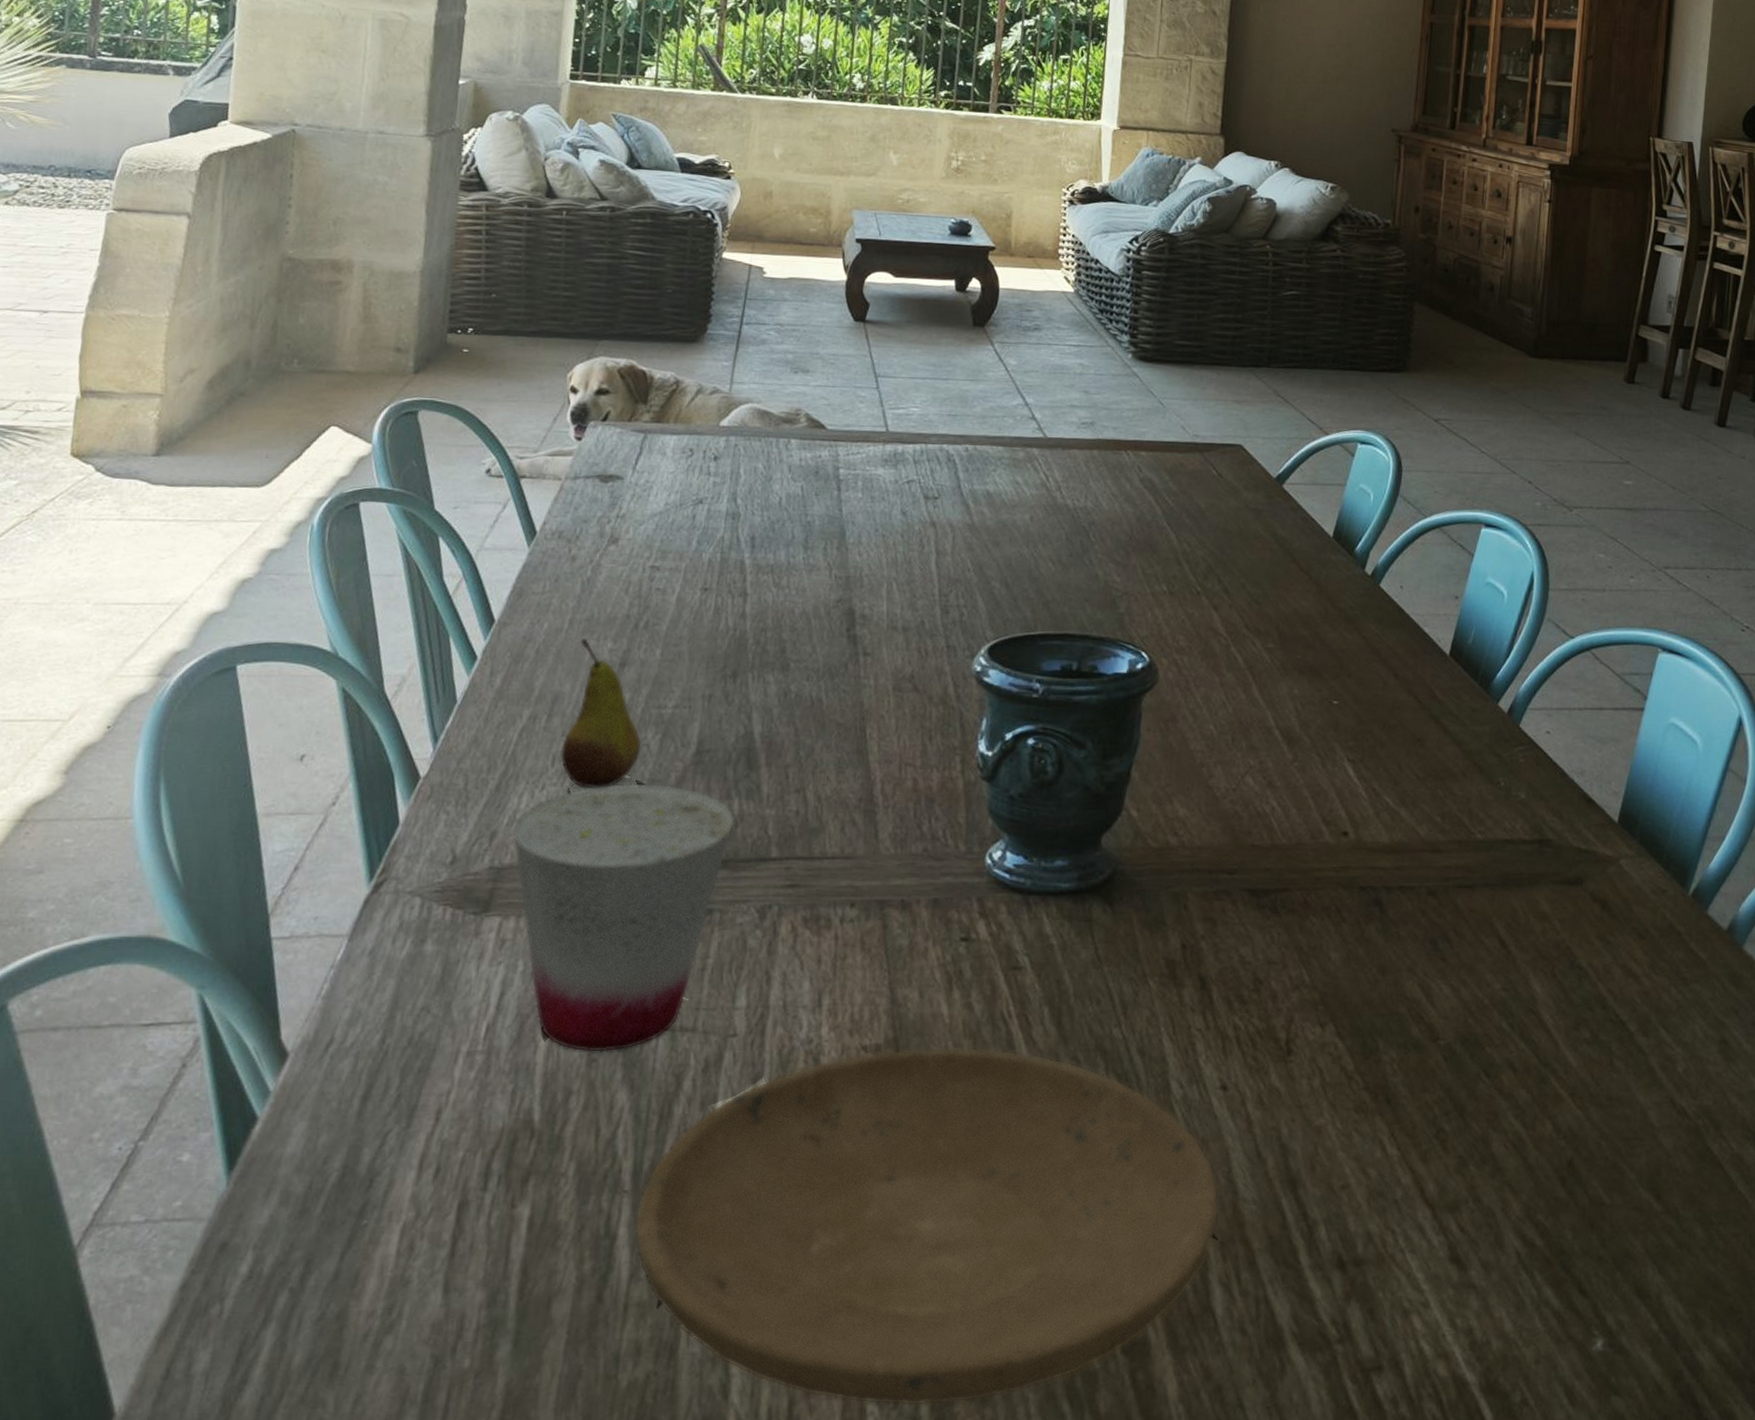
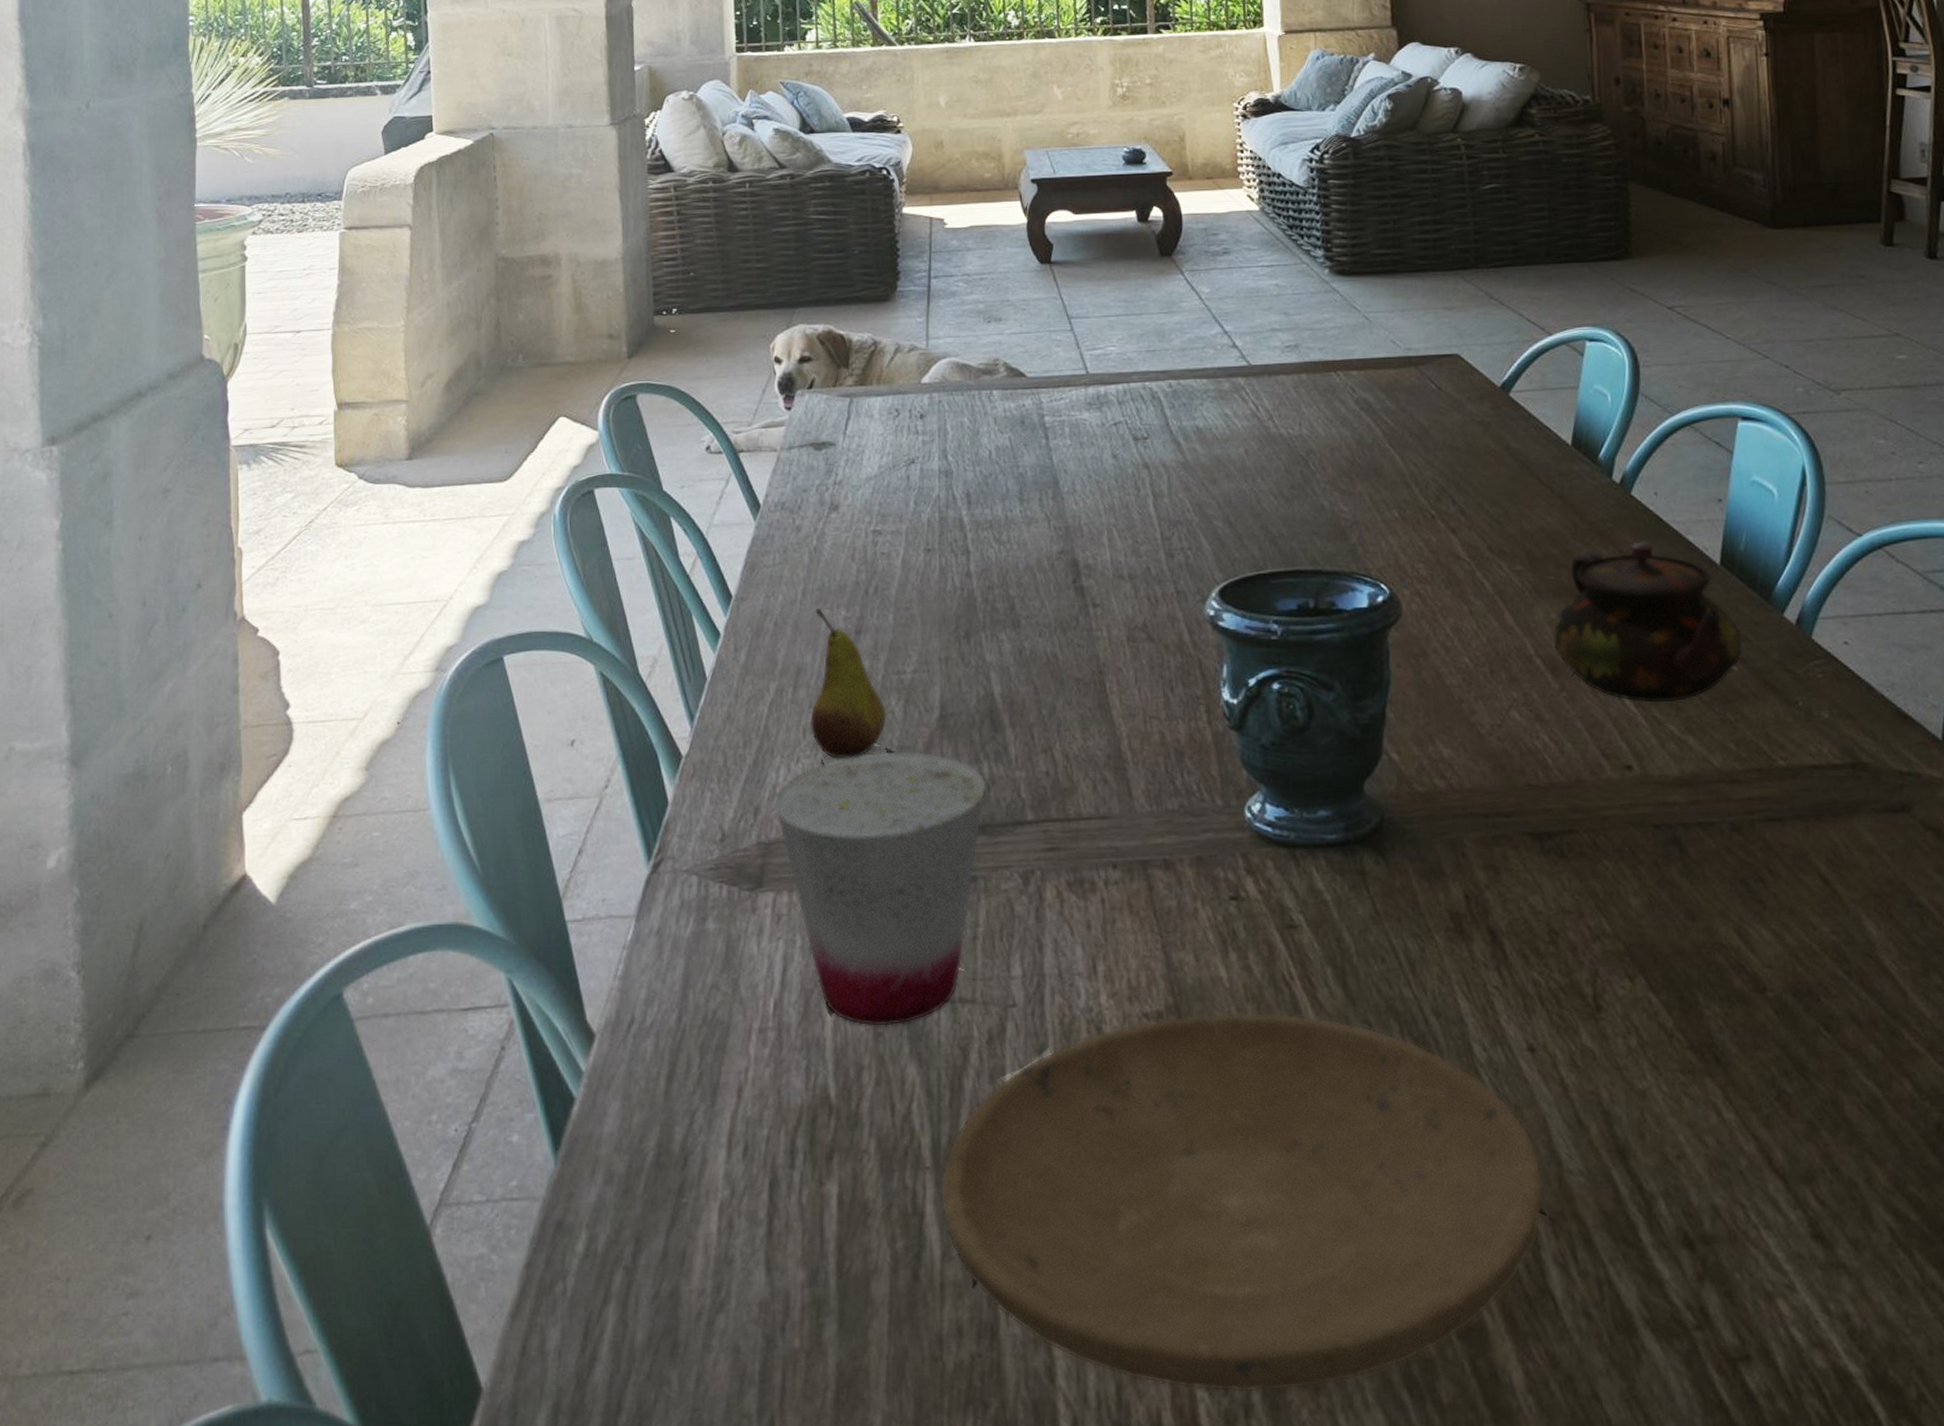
teapot: none [1292,629,1460,777] -> present [1552,541,1743,703]

